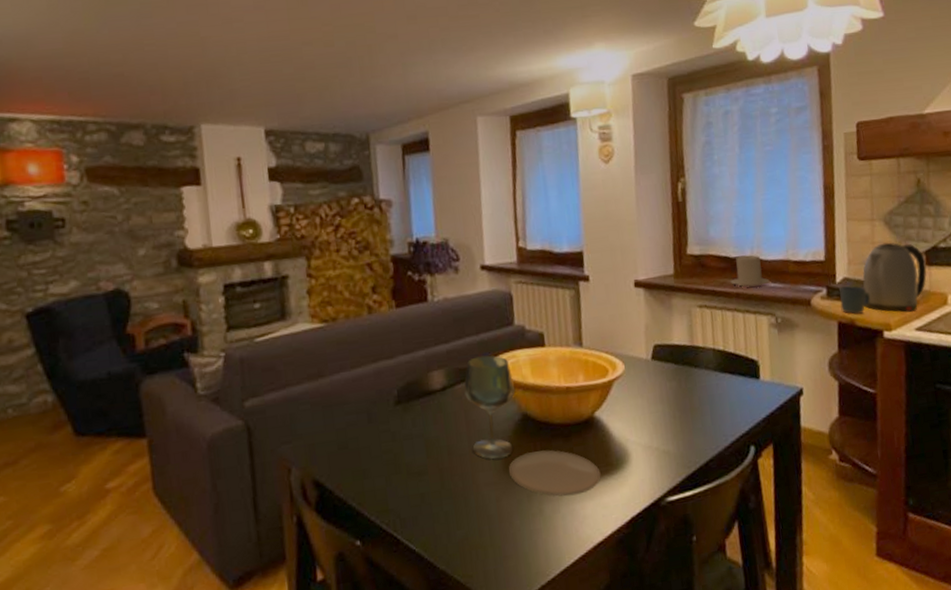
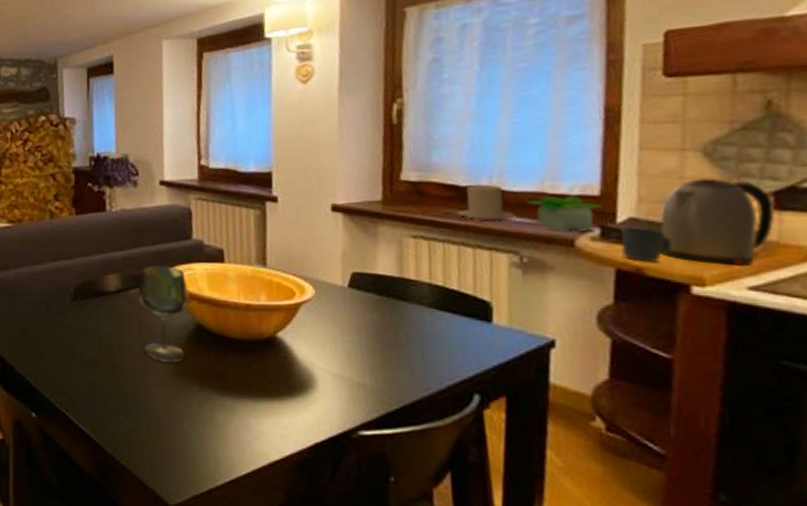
plate: present [509,450,601,497] -> none [180,362,281,410]
potted plant: none [777,261,827,293] -> present [525,195,602,231]

